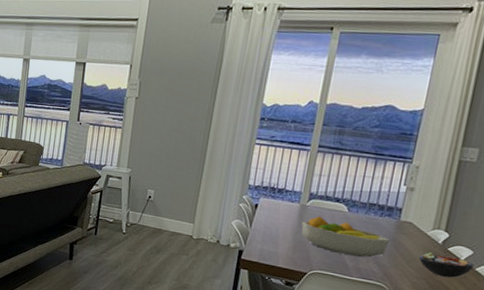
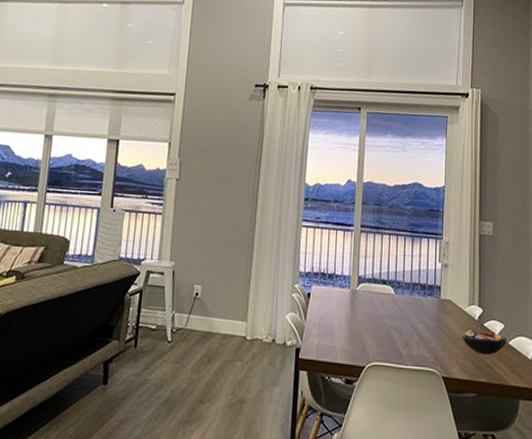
fruit bowl: present [301,216,390,258] -> none [354,300,435,343]

